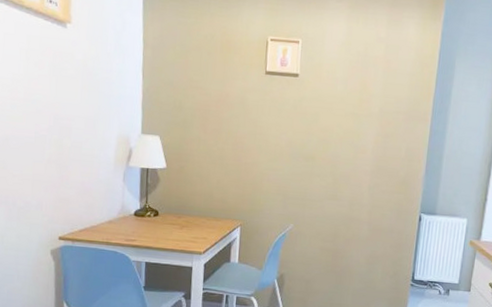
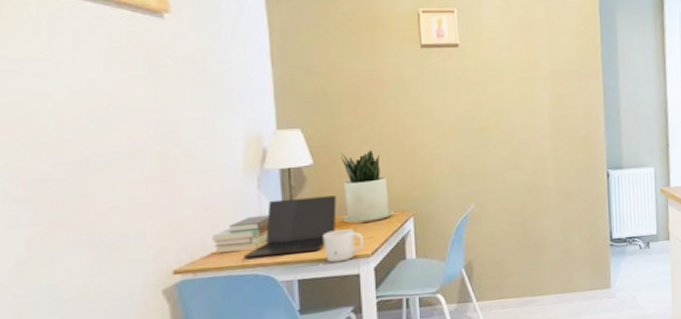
books: none [86,203,129,231] -> present [211,215,269,254]
laptop: none [108,193,181,242] -> present [243,195,337,259]
mug: none [167,226,199,254] -> present [323,229,365,263]
planter: none [183,162,226,225] -> present [341,149,395,224]

